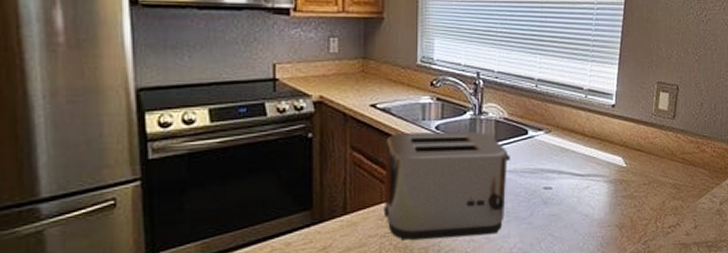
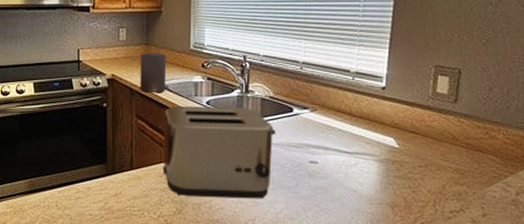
canister: none [356,68,389,119] -> present [140,52,166,94]

